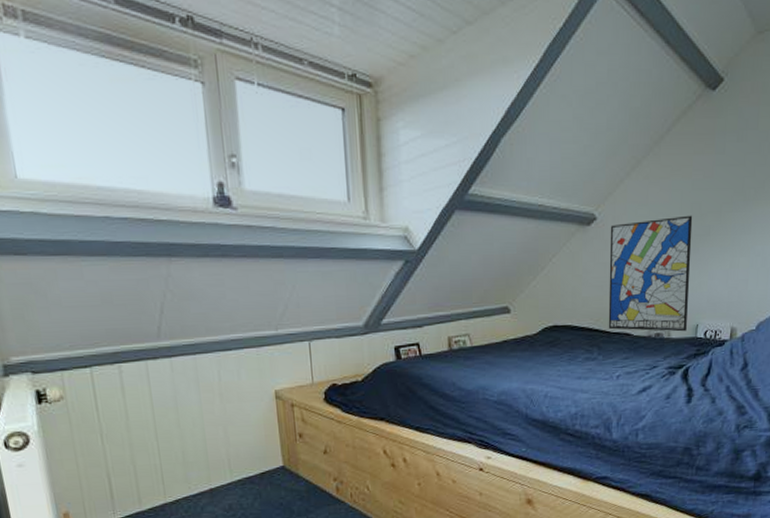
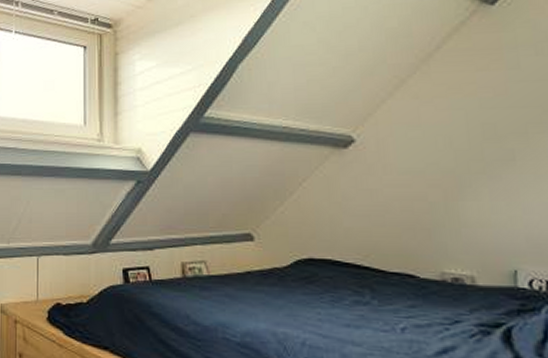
wall art: present [608,215,693,332] -> none [373,137,500,279]

